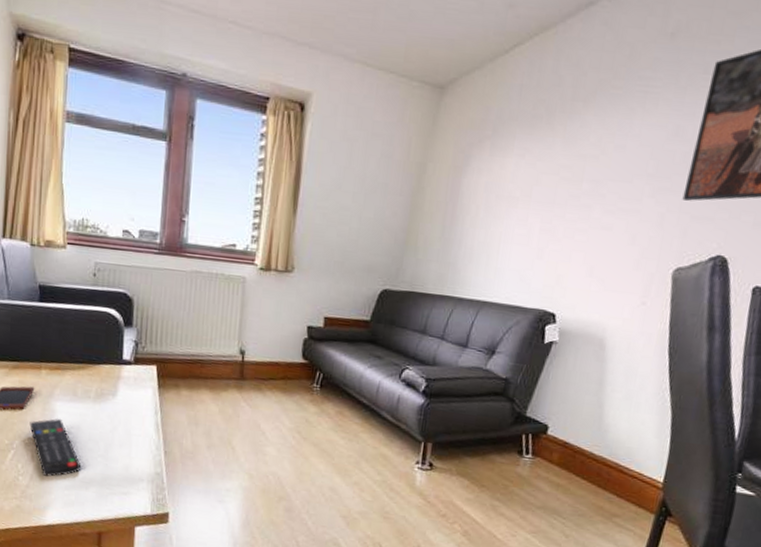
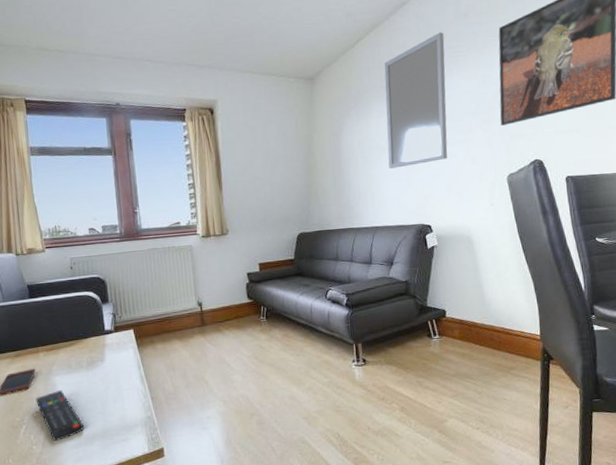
home mirror: none [518,53,636,231] -> present [384,32,448,169]

